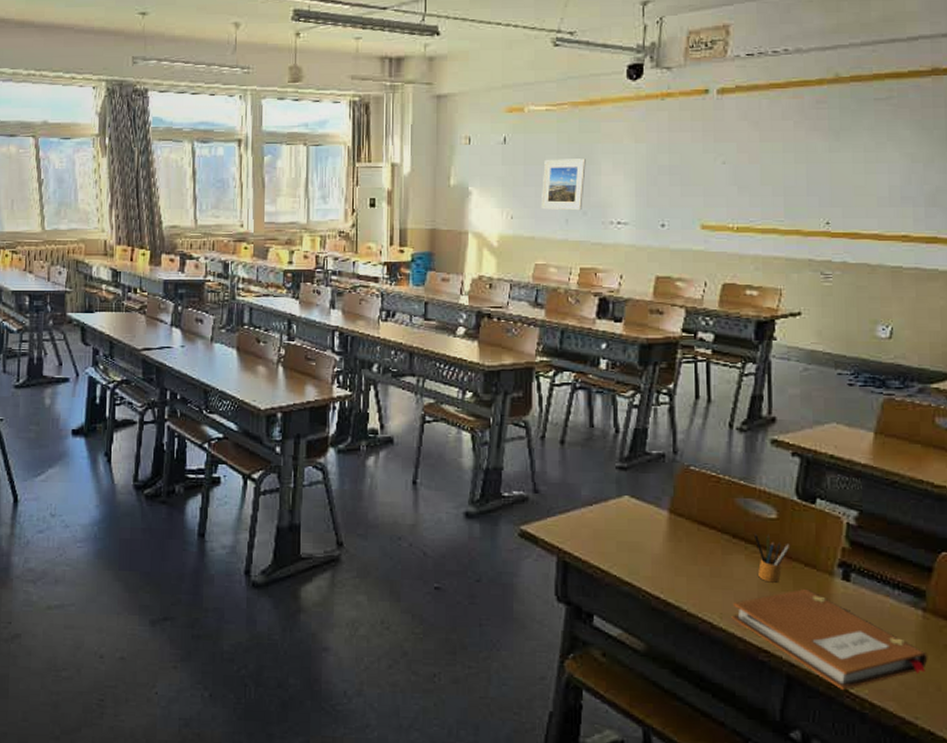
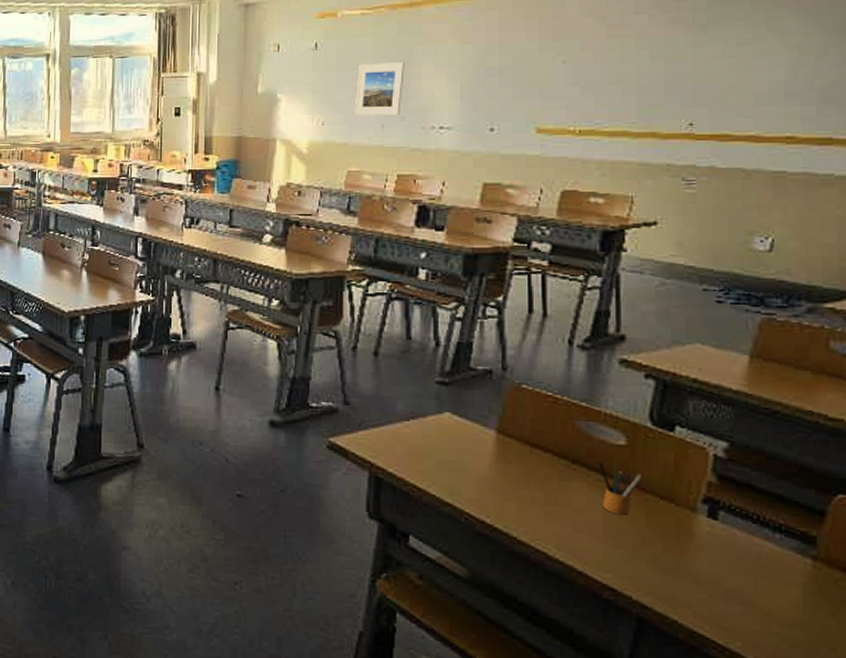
notebook: present [731,588,928,691] -> none [570,523,819,641]

